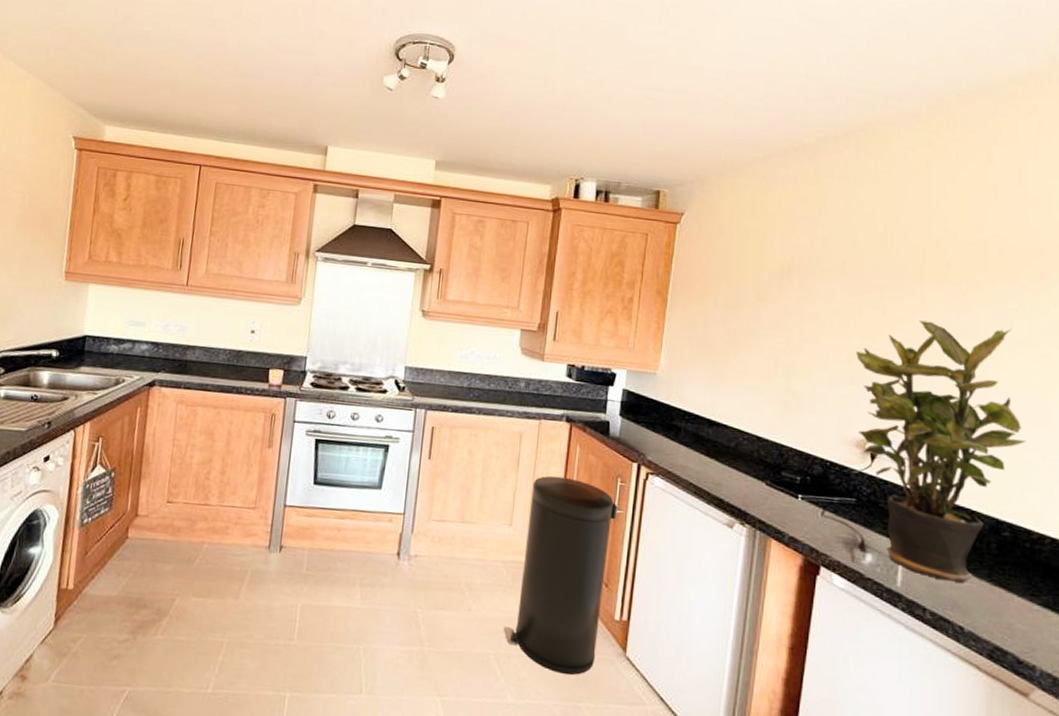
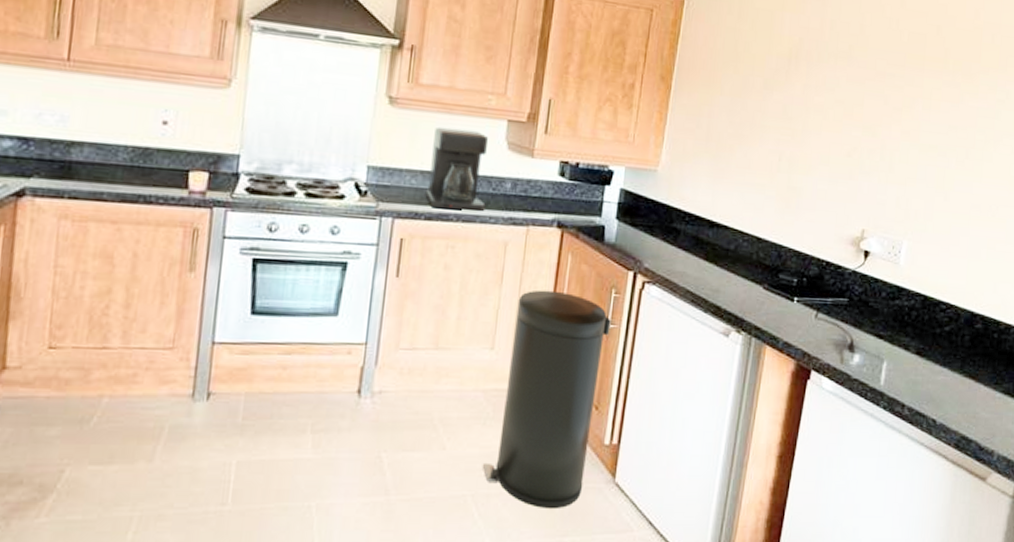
coffee maker: none [452,335,505,407] -> present [425,126,489,212]
potted plant: present [855,320,1027,583] -> none [854,111,1002,377]

